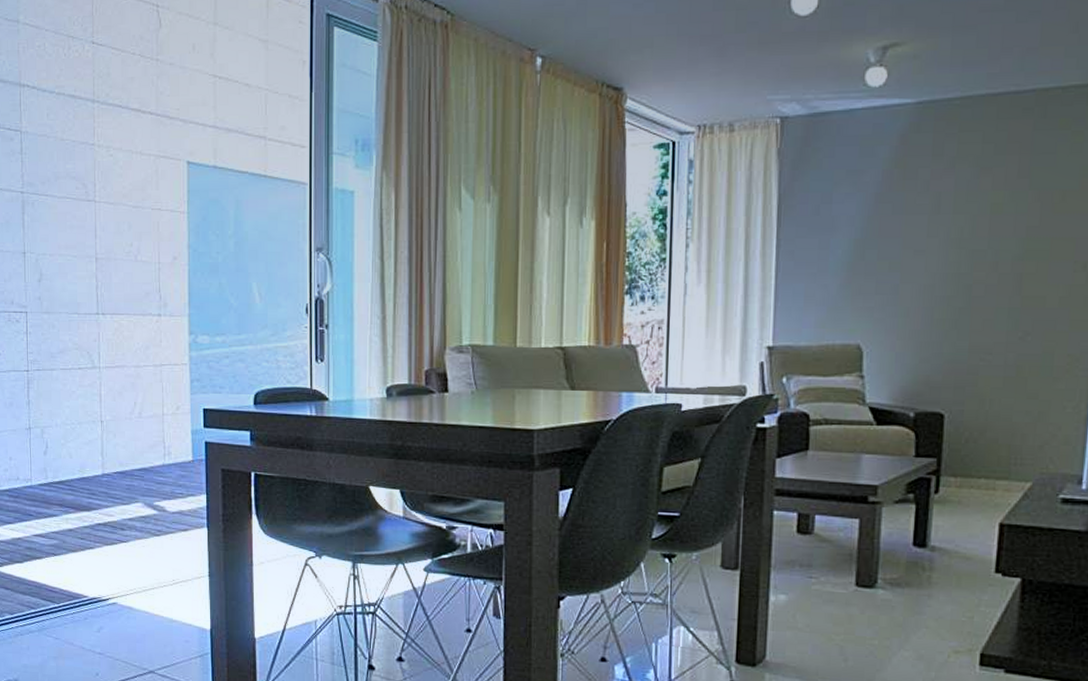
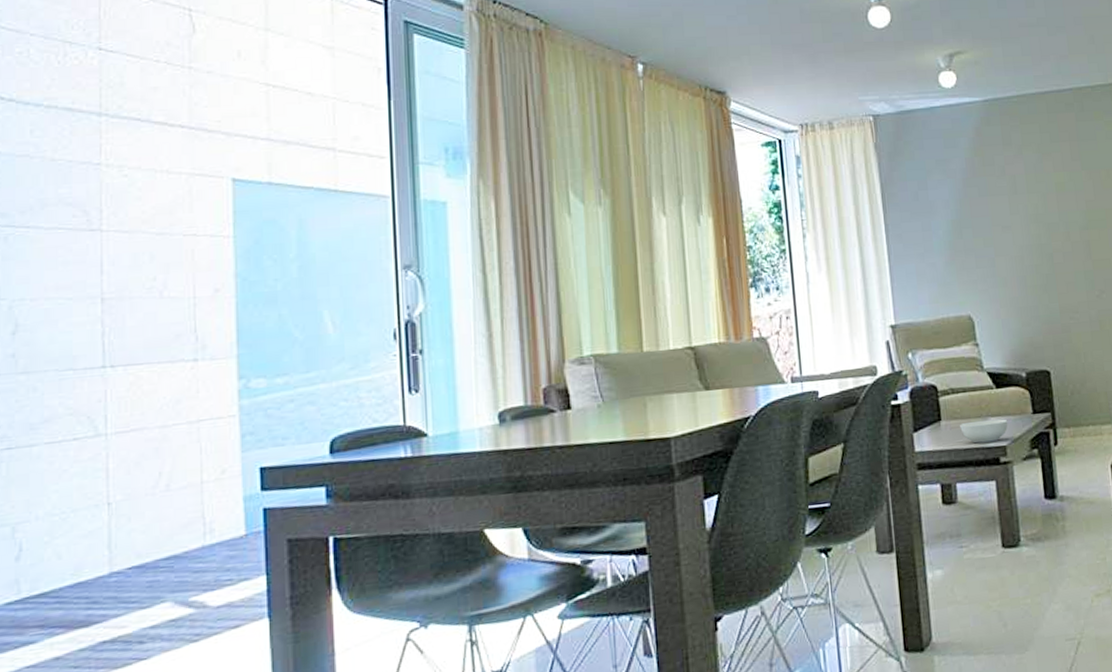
bowl: none [827,455,884,479] -> present [959,419,1008,444]

